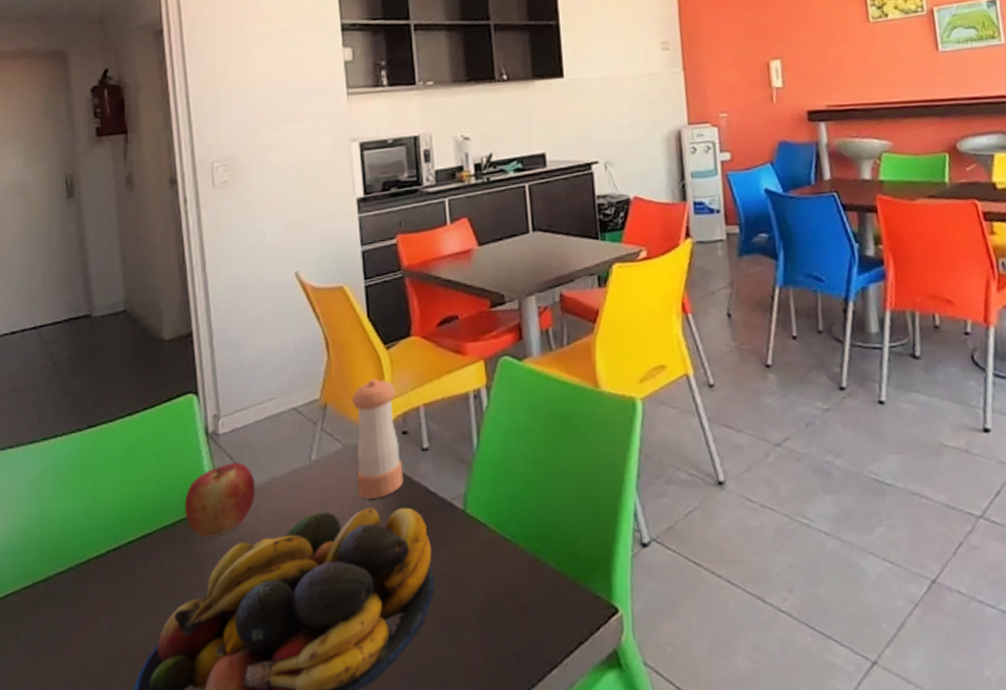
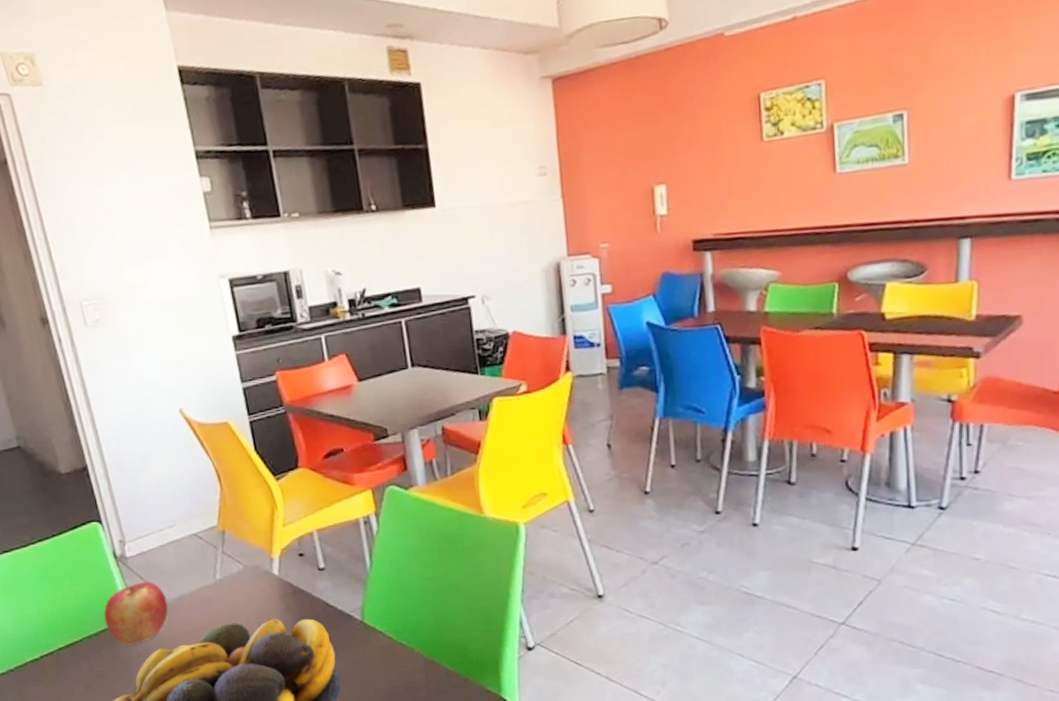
pepper shaker: present [352,378,404,499] -> none [248,507,304,612]

